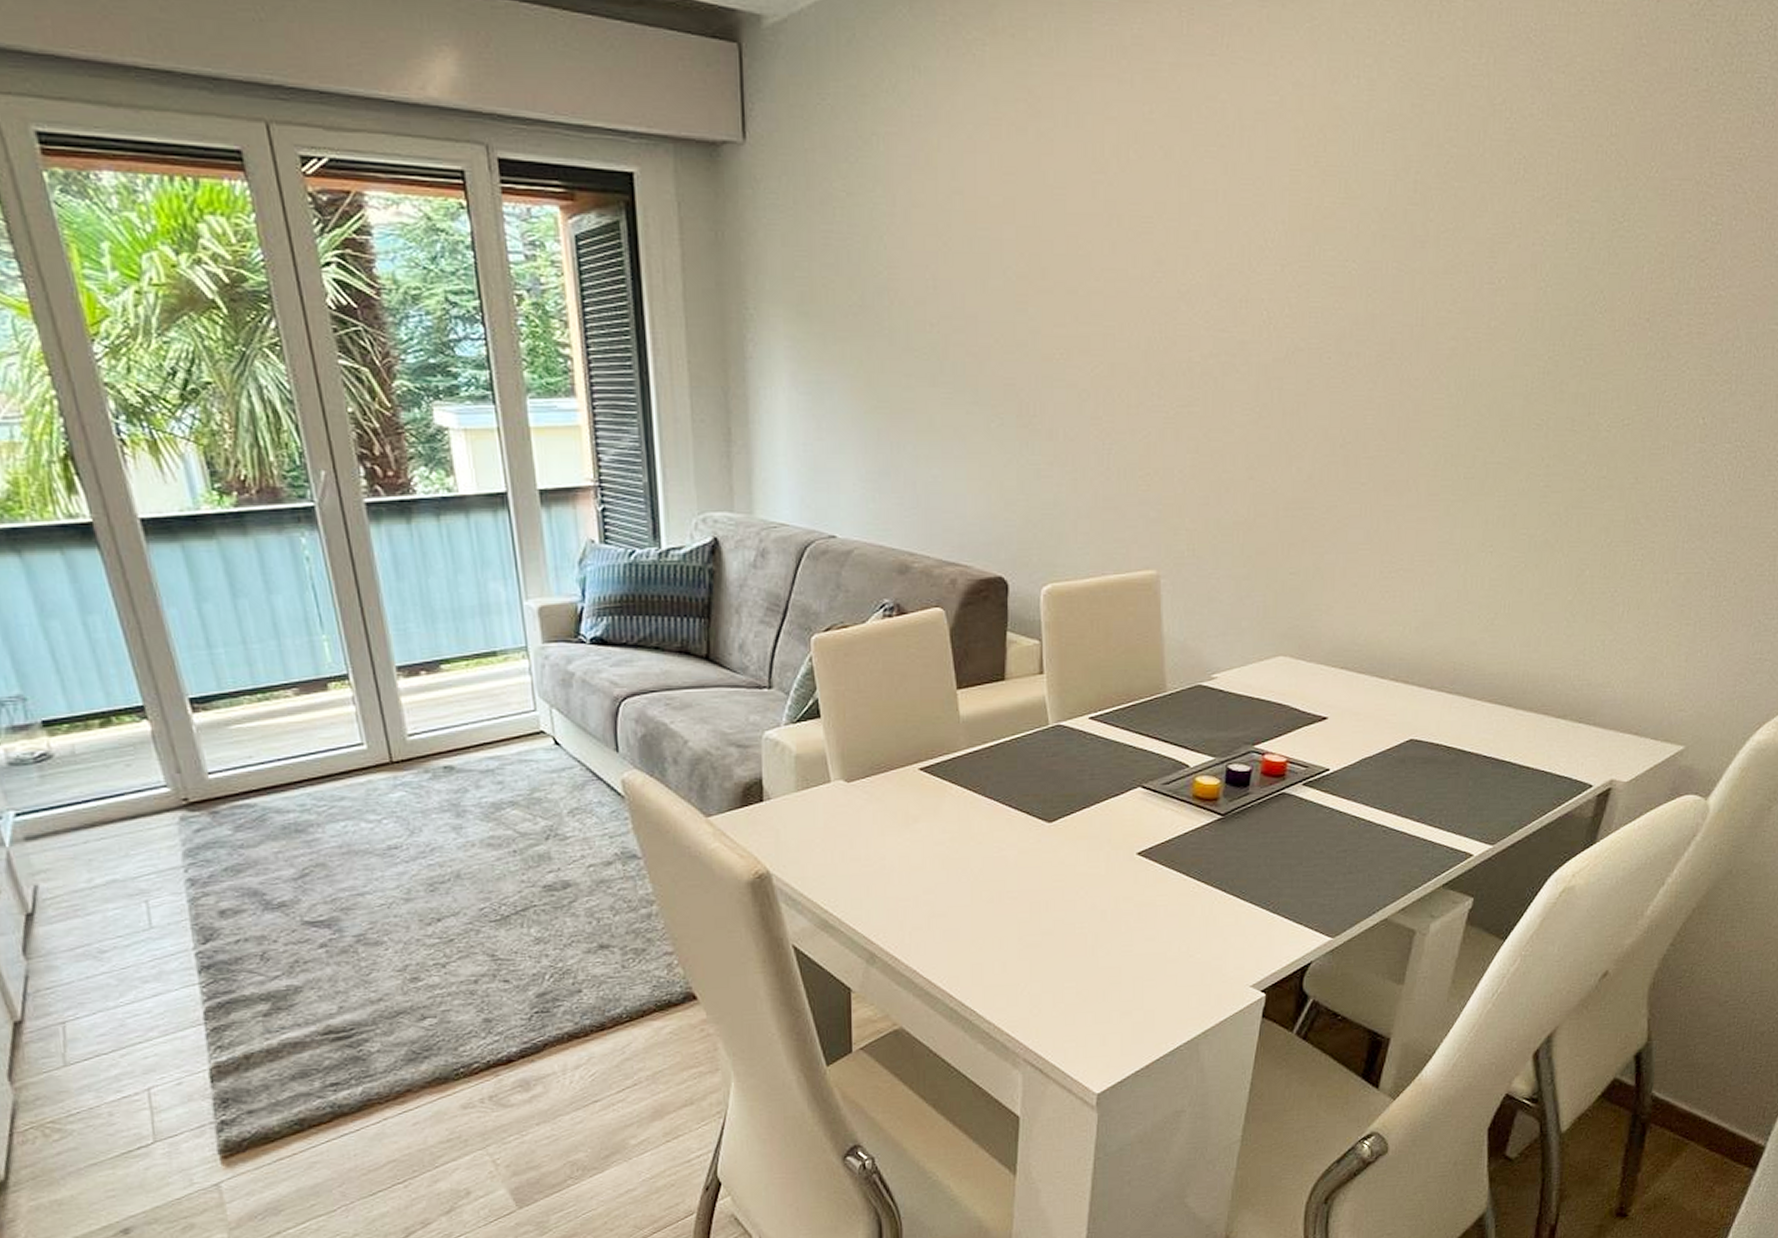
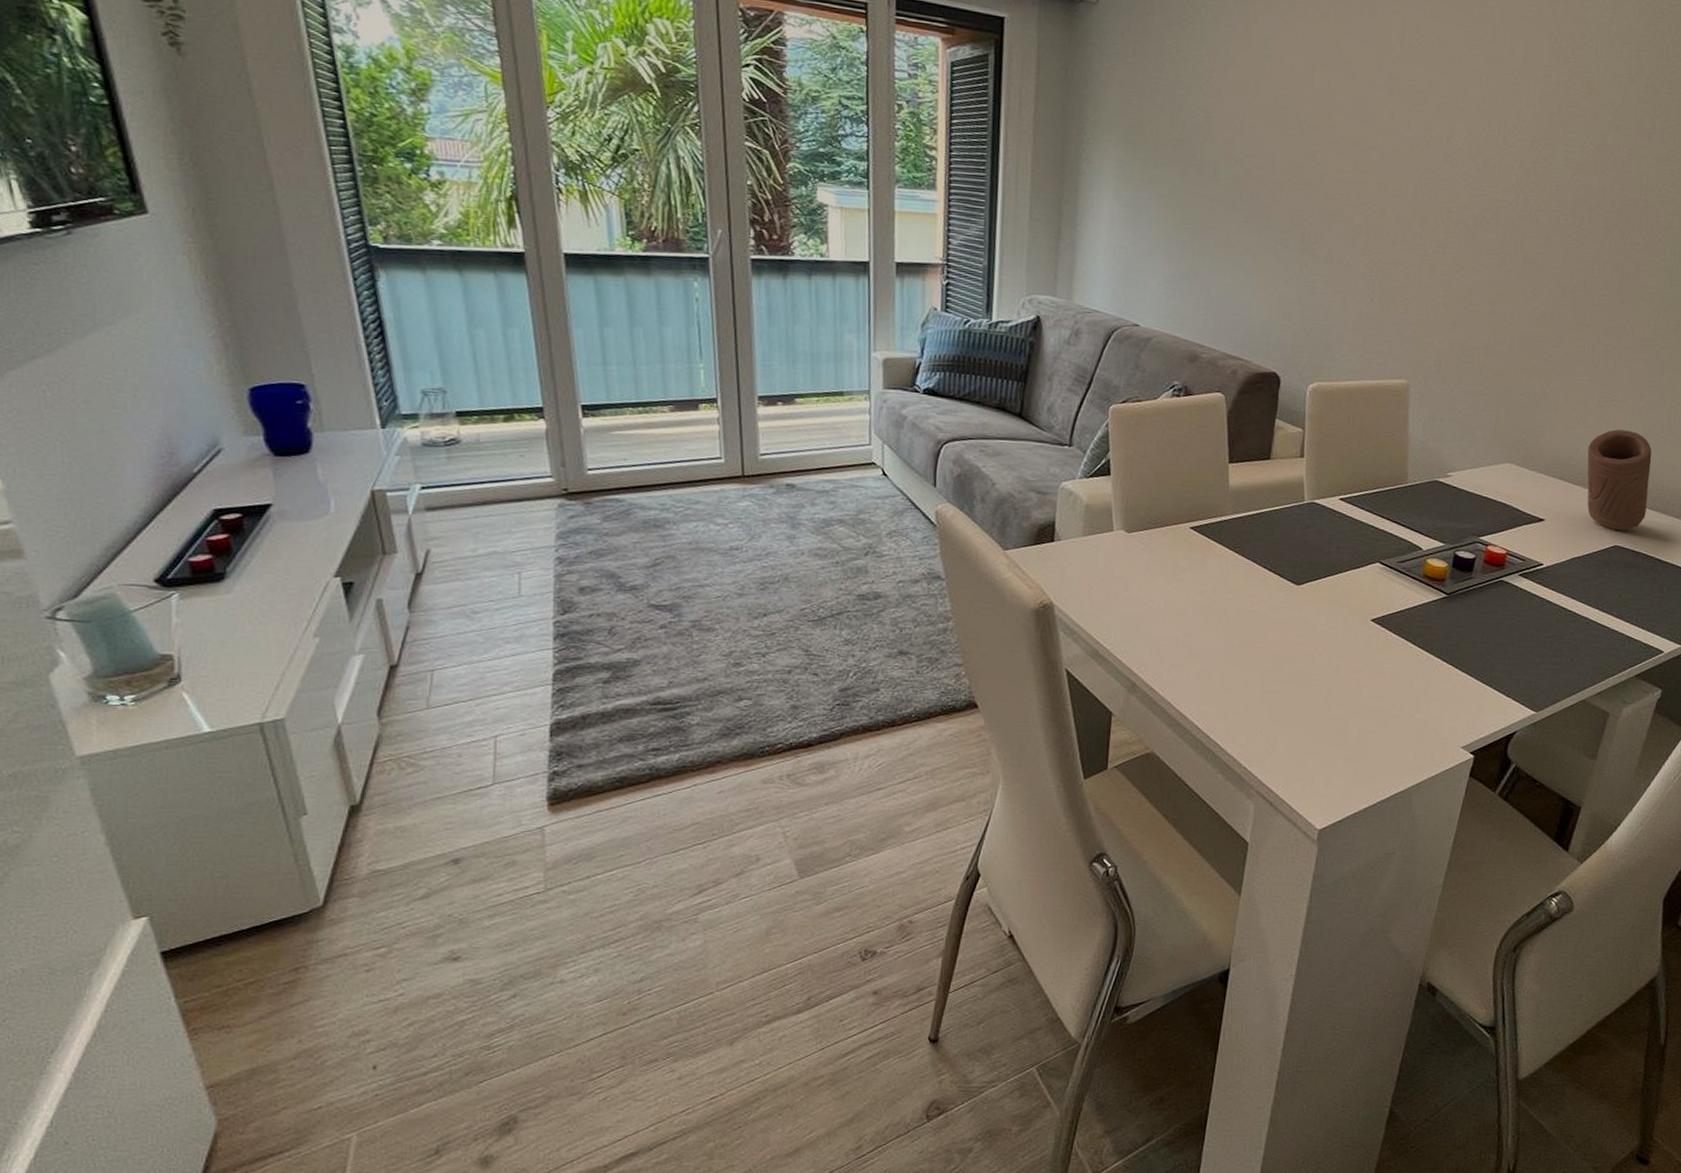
vase: none [1372,604,1447,722] -> present [1587,429,1652,531]

